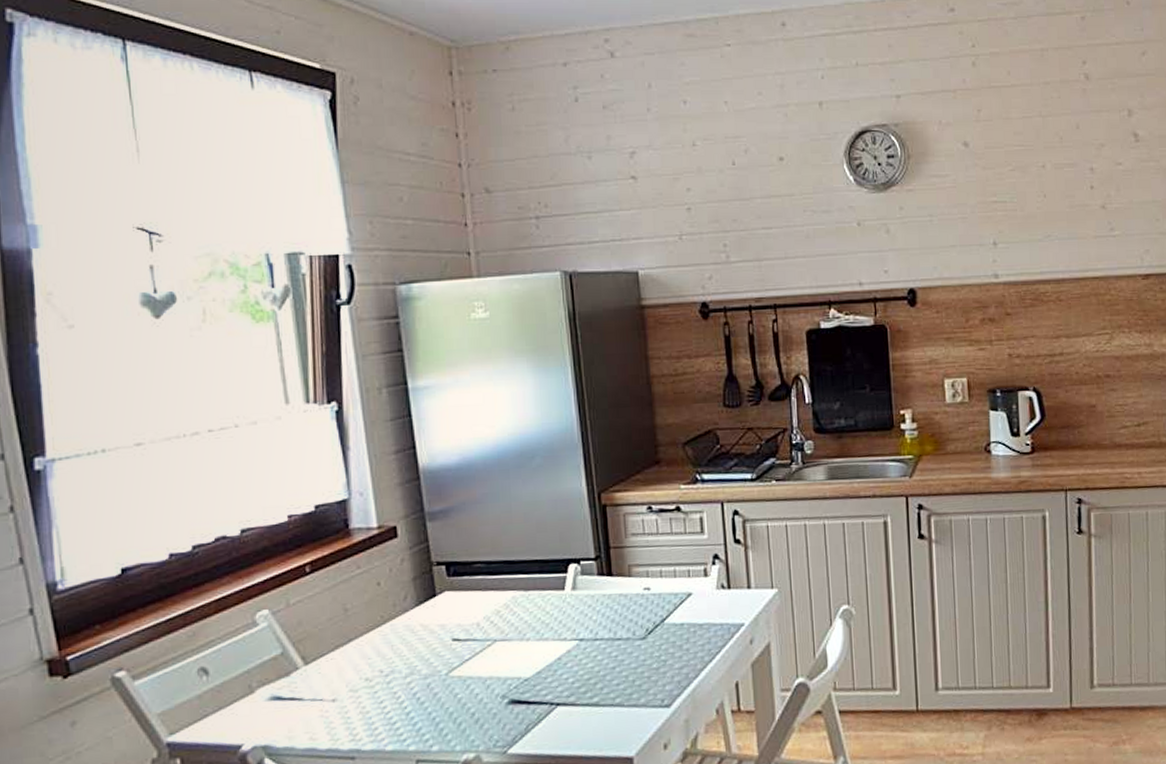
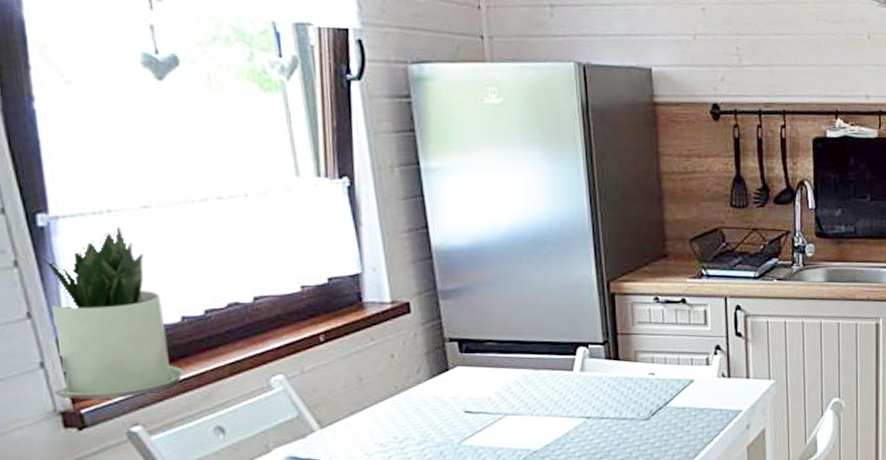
planter: none [37,465,169,646] -> present [41,226,183,399]

